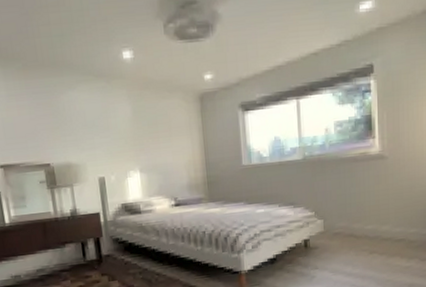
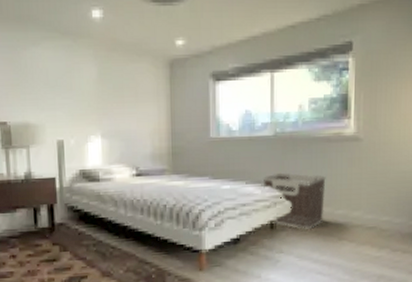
clothes hamper: none [295,193,355,246] -> present [264,172,326,229]

